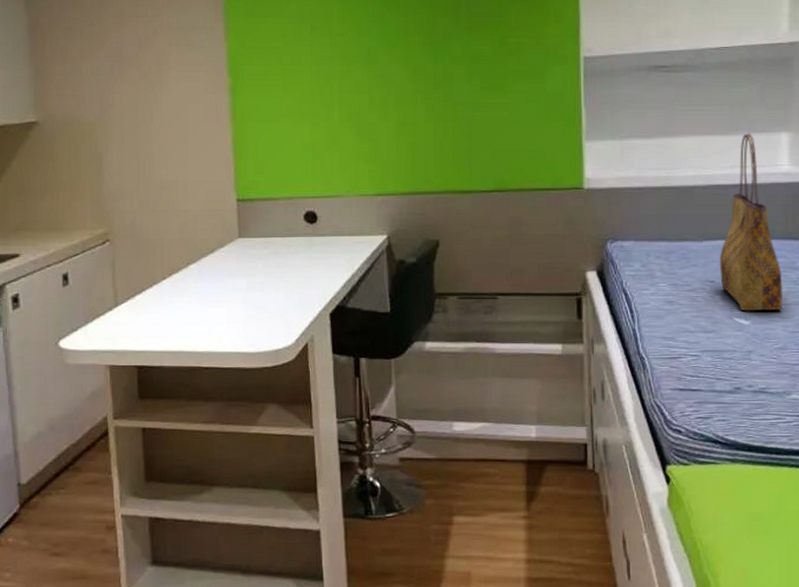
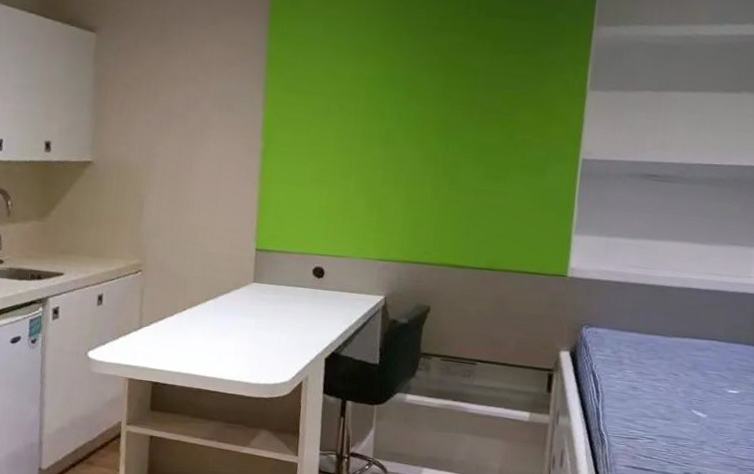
tote bag: present [719,132,783,312] -> none [684,244,743,408]

